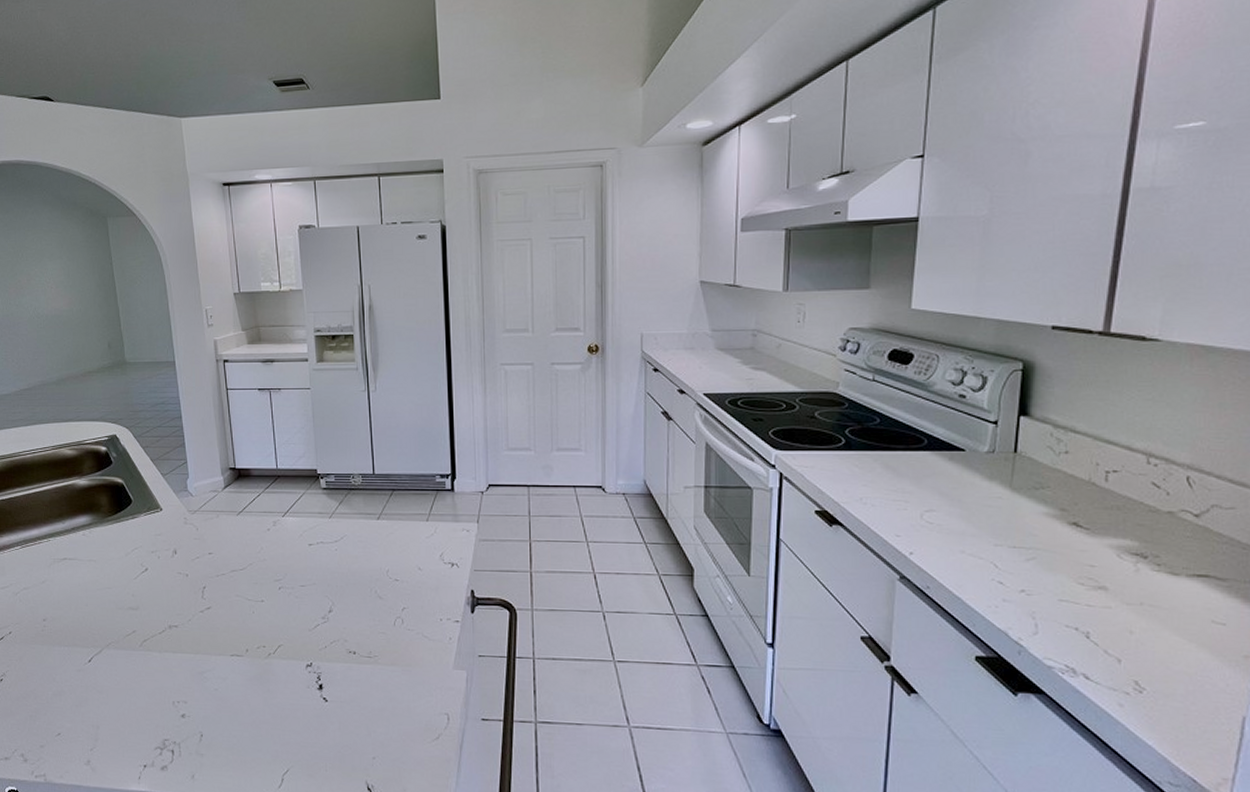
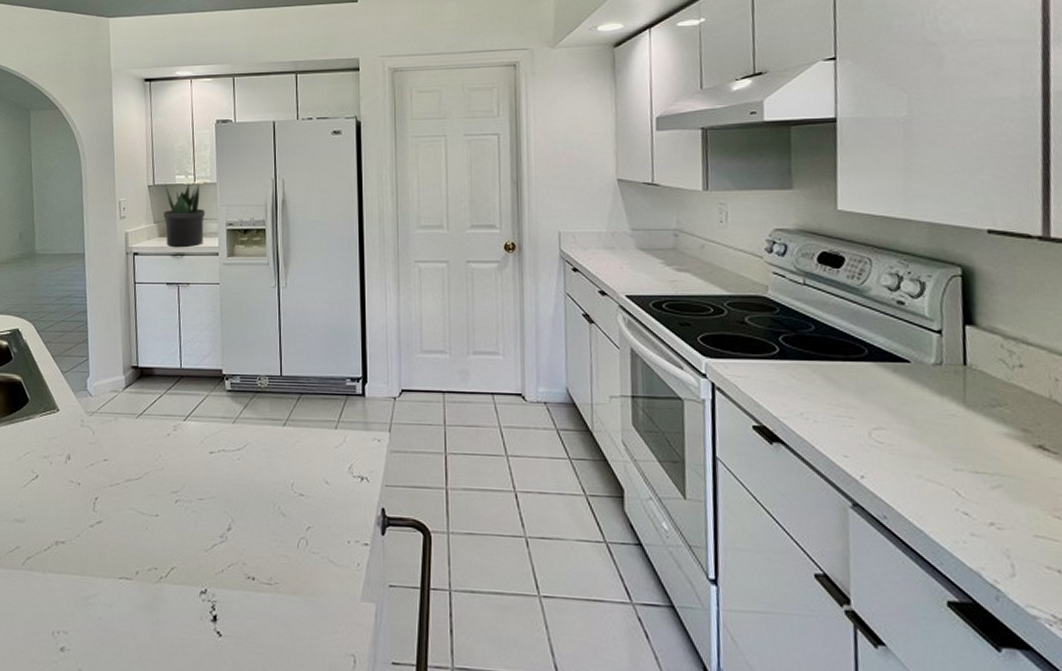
planter: none [250,290,293,355] -> present [163,182,205,248]

